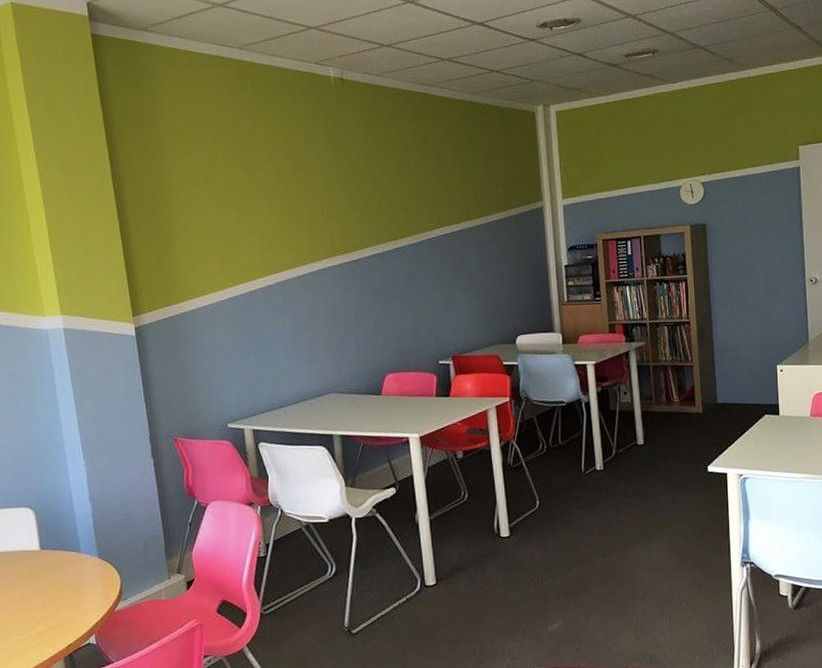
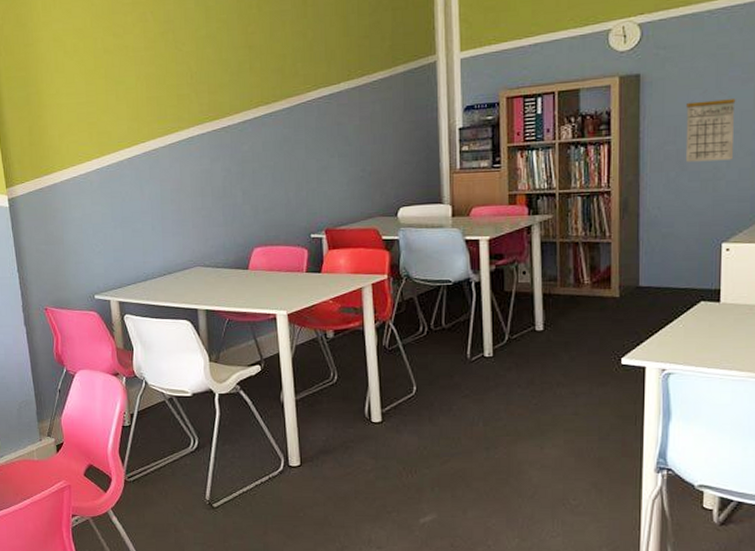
calendar: none [742,246,780,298] -> present [685,99,736,163]

